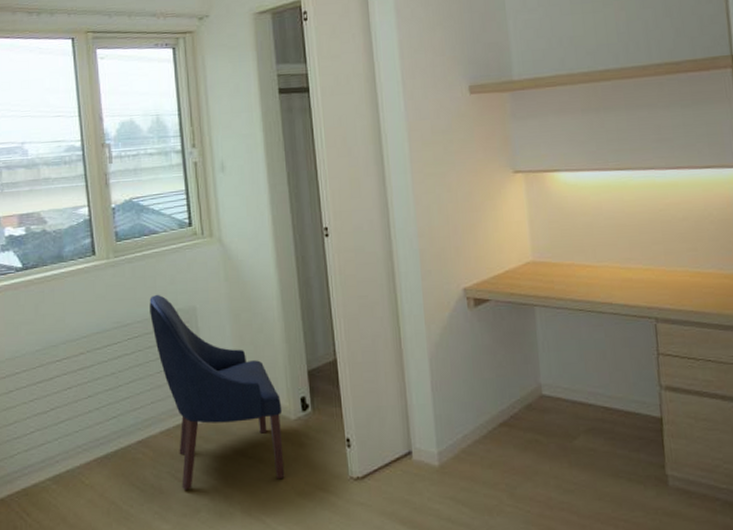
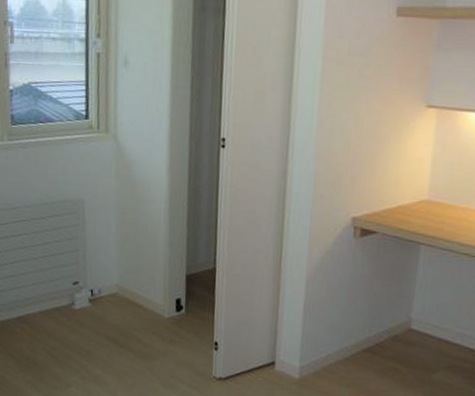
chair: present [149,294,285,490] -> none [39,182,157,370]

